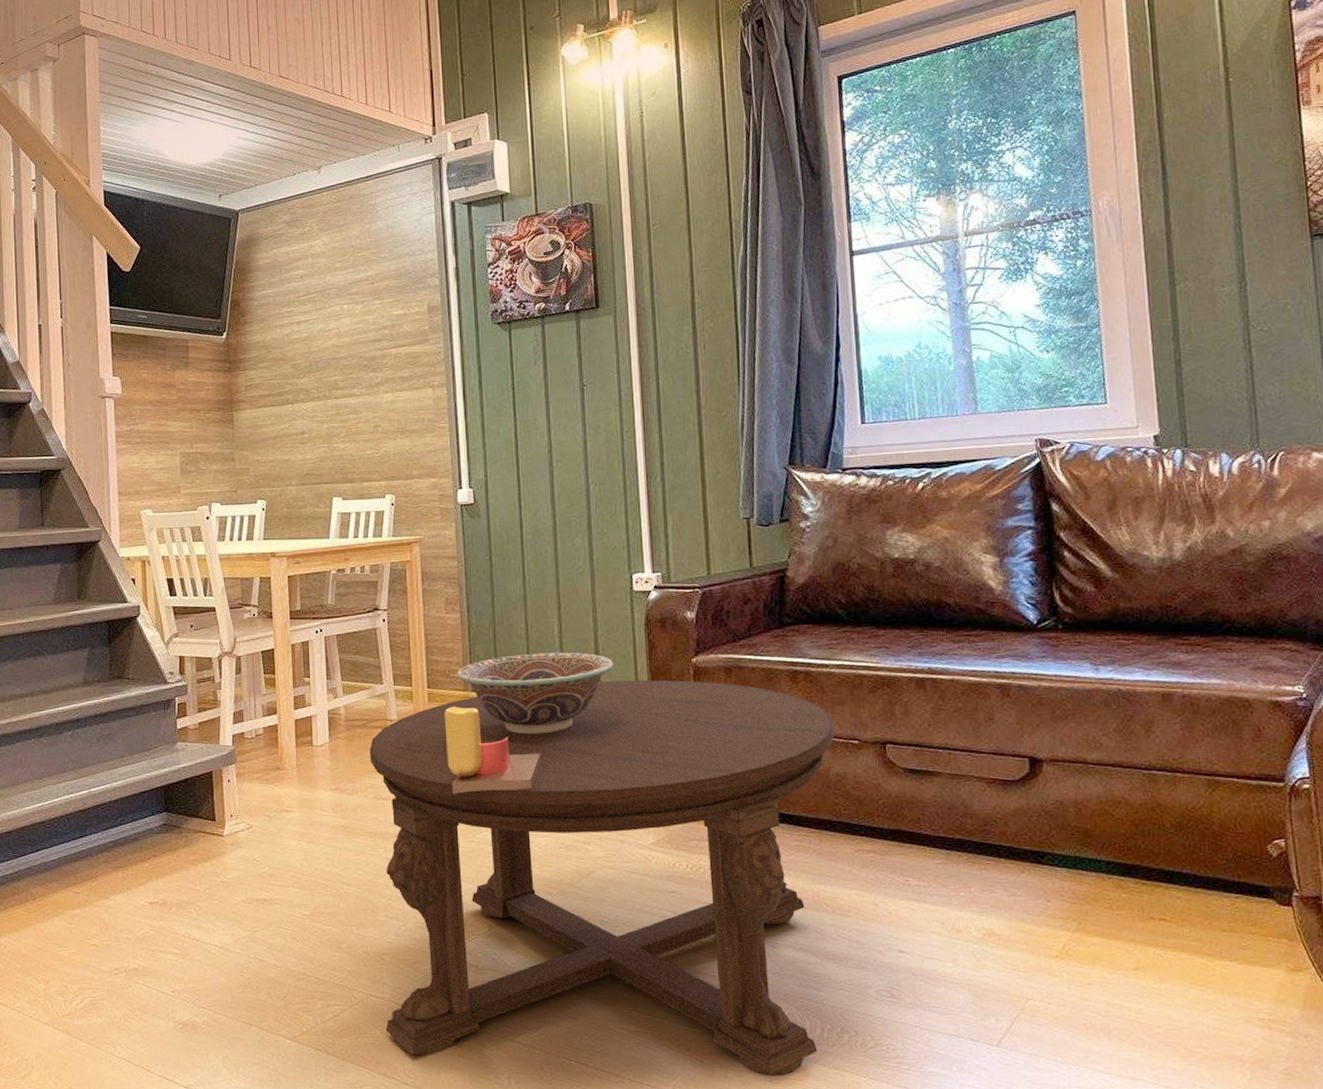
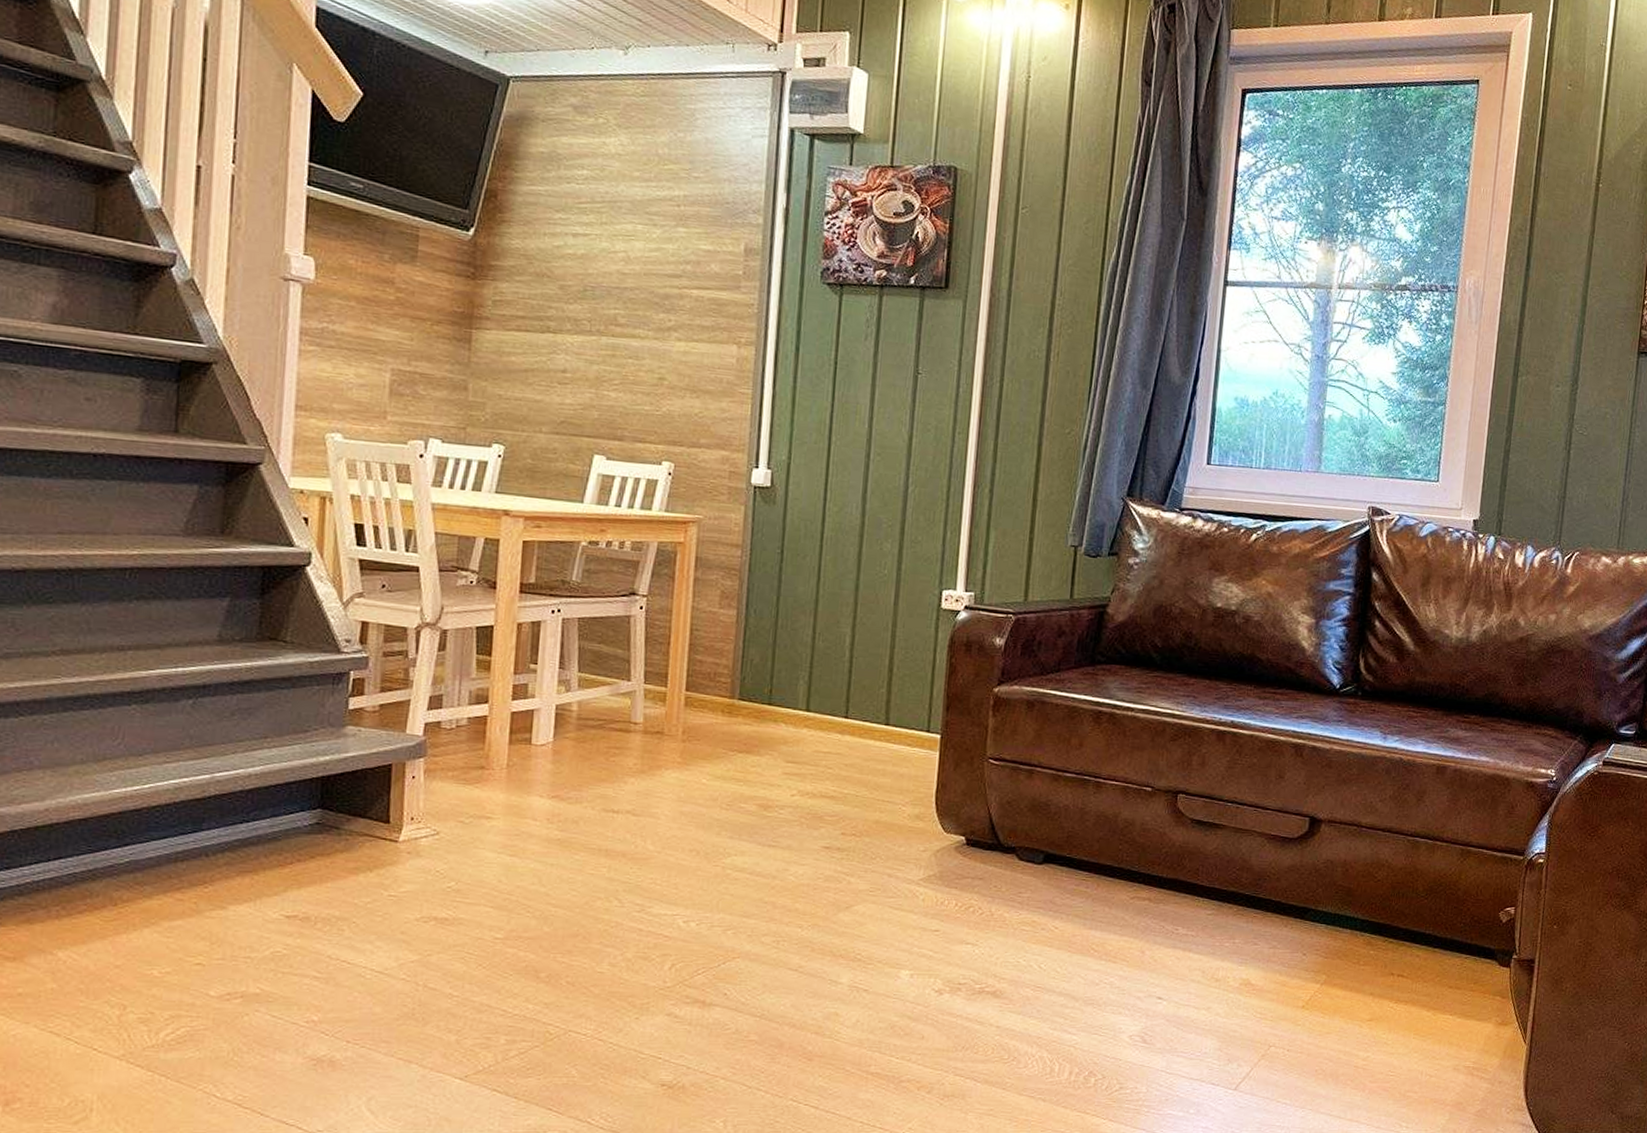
coffee table: present [369,679,835,1076] -> none [583,703,1131,1119]
candle: present [444,706,542,794] -> none [698,714,811,814]
decorative bowl: present [456,652,614,735] -> none [723,664,908,754]

